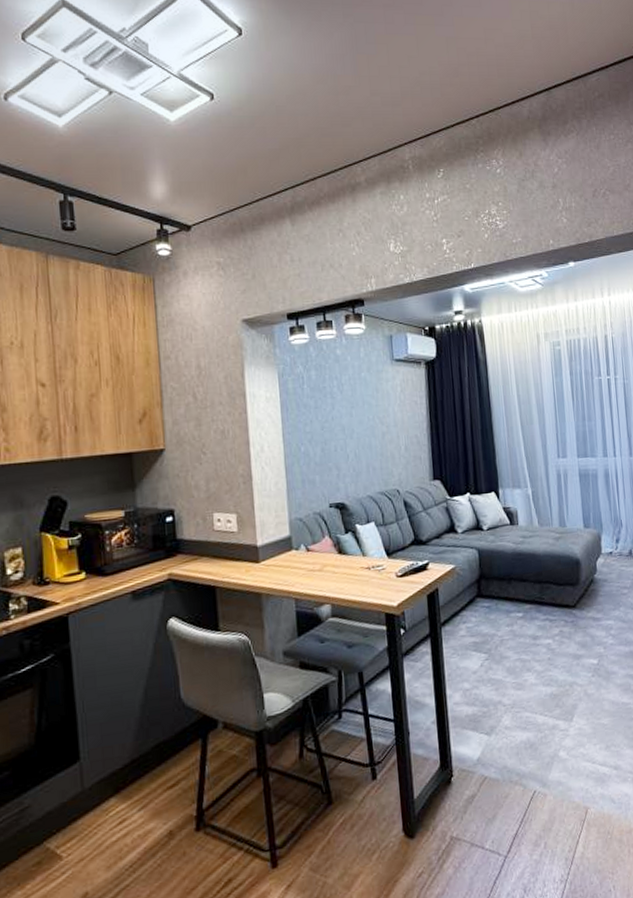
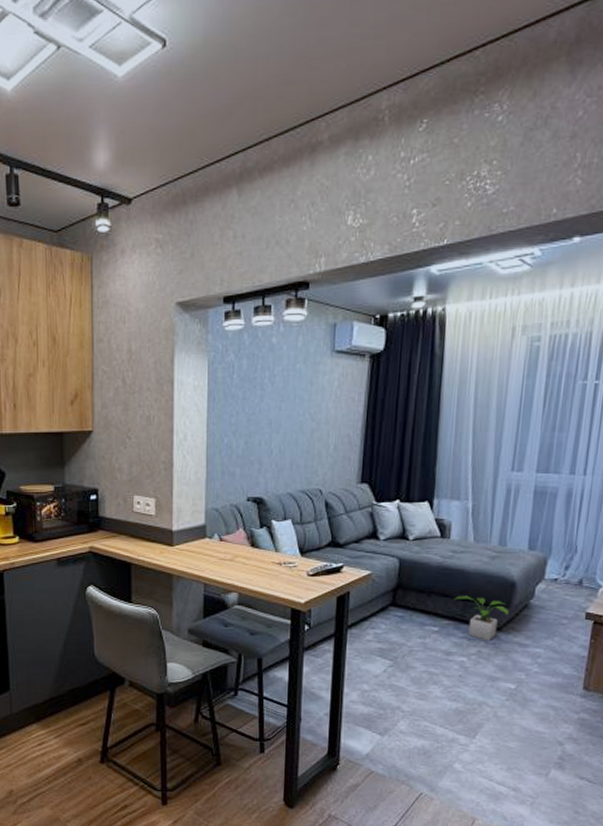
potted plant: none [531,577,579,620] -> present [454,595,509,641]

